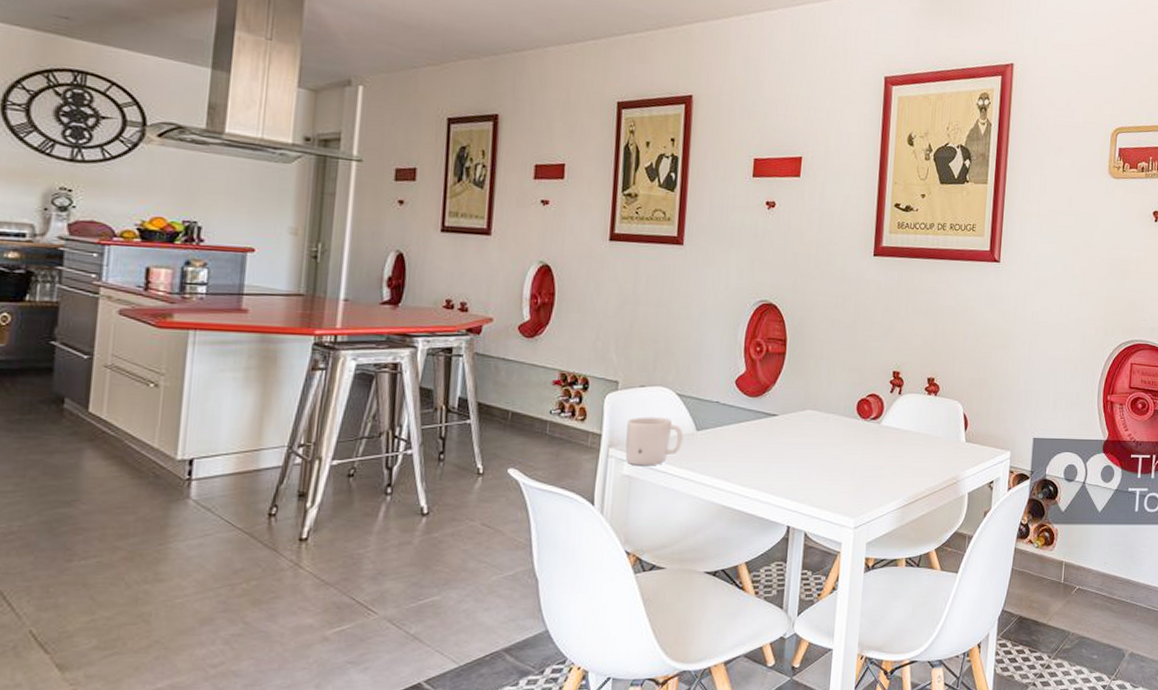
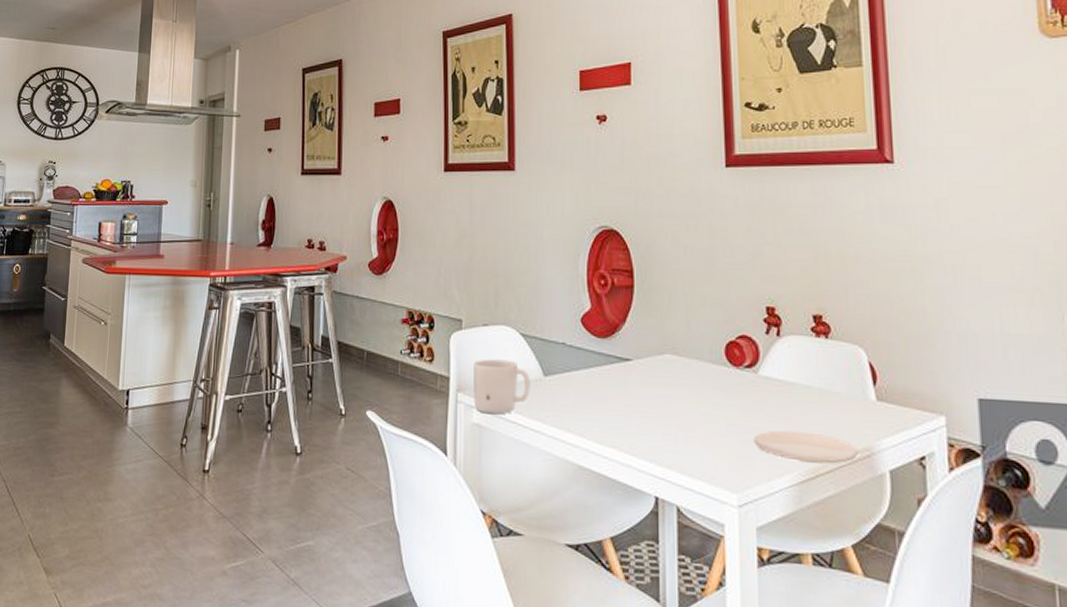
plate: none [871,467,949,490] -> present [753,430,860,464]

